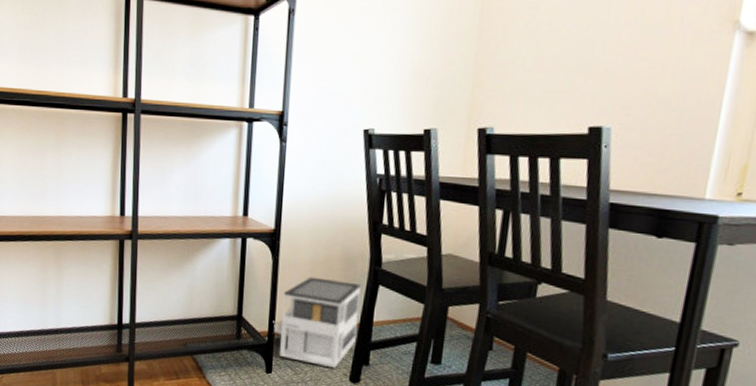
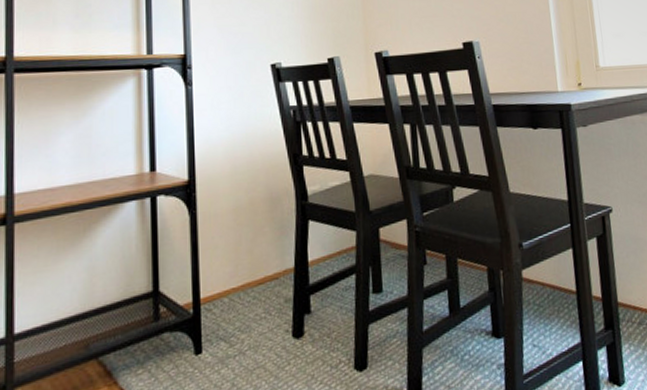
architectural model: present [272,276,361,368] -> none [197,223,293,330]

